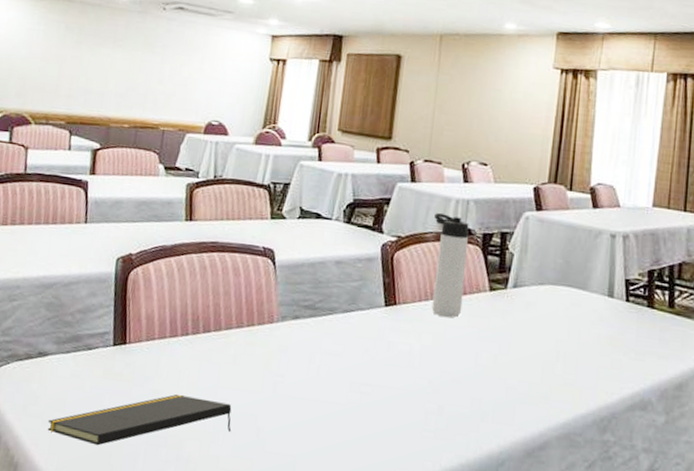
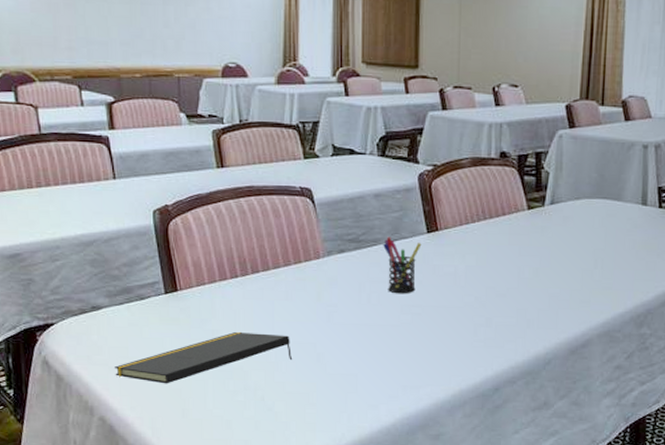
pen holder: none [338,306,378,370] -> present [383,237,422,294]
thermos bottle: present [431,213,469,318] -> none [469,139,504,239]

